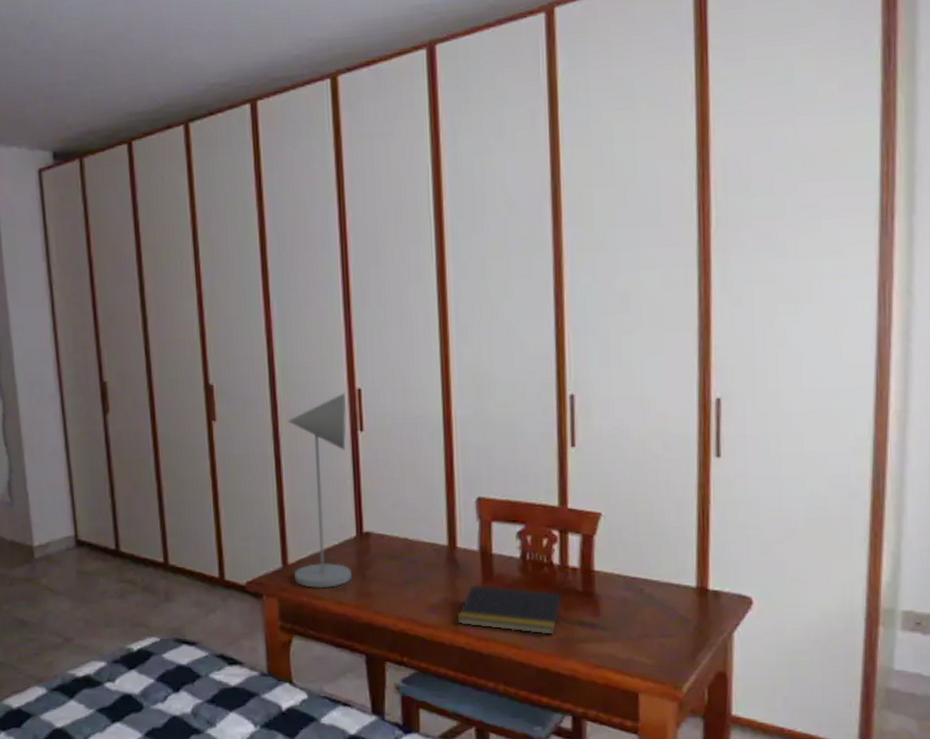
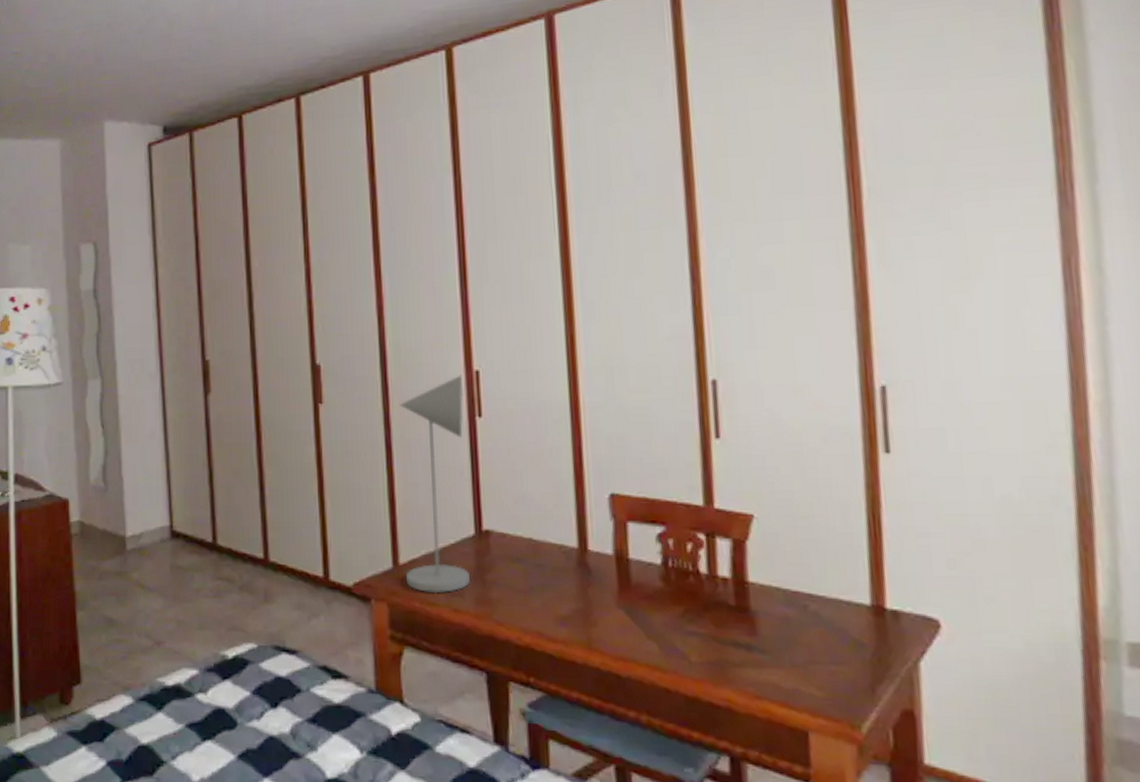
notepad: present [457,584,564,636] -> none [590,594,714,658]

